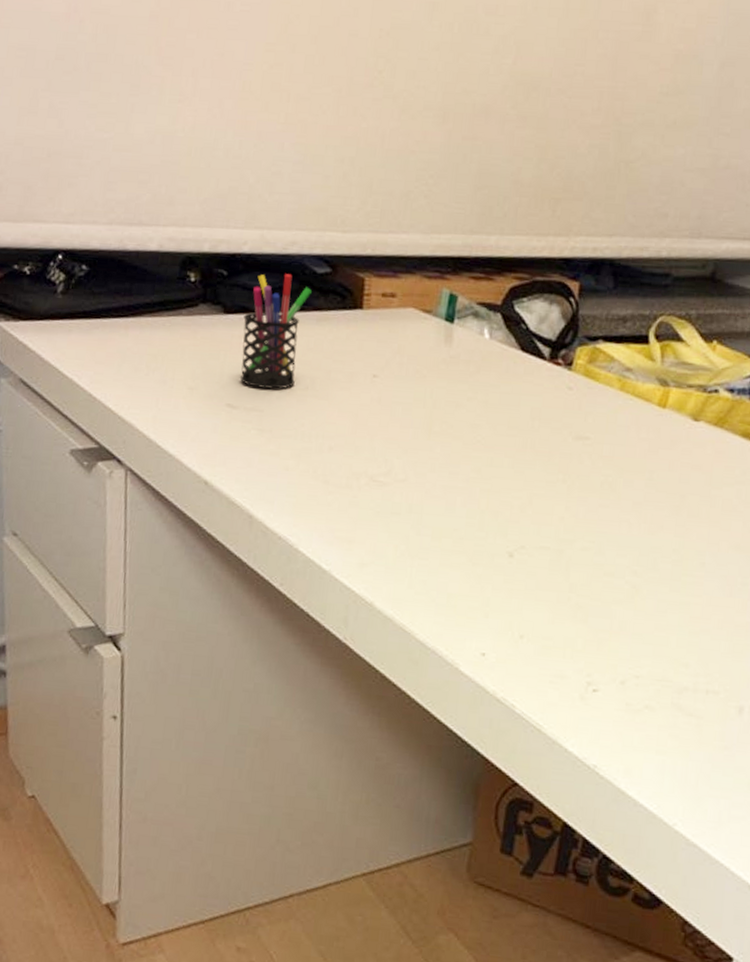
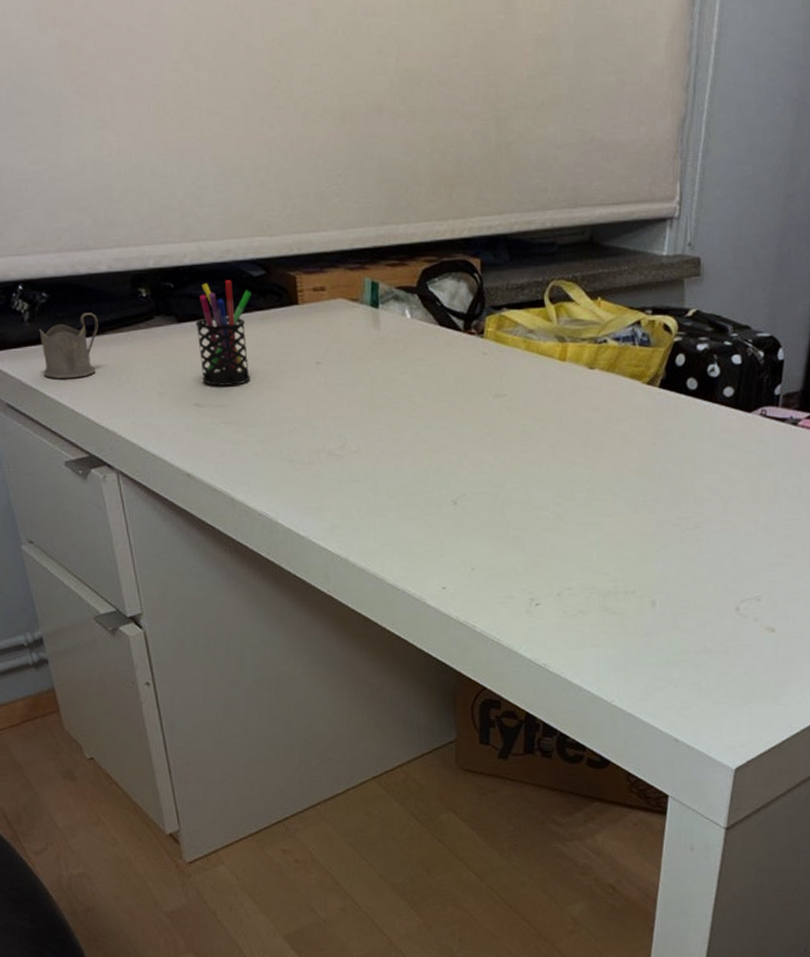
tea glass holder: none [66,291,137,360] -> present [39,313,98,378]

